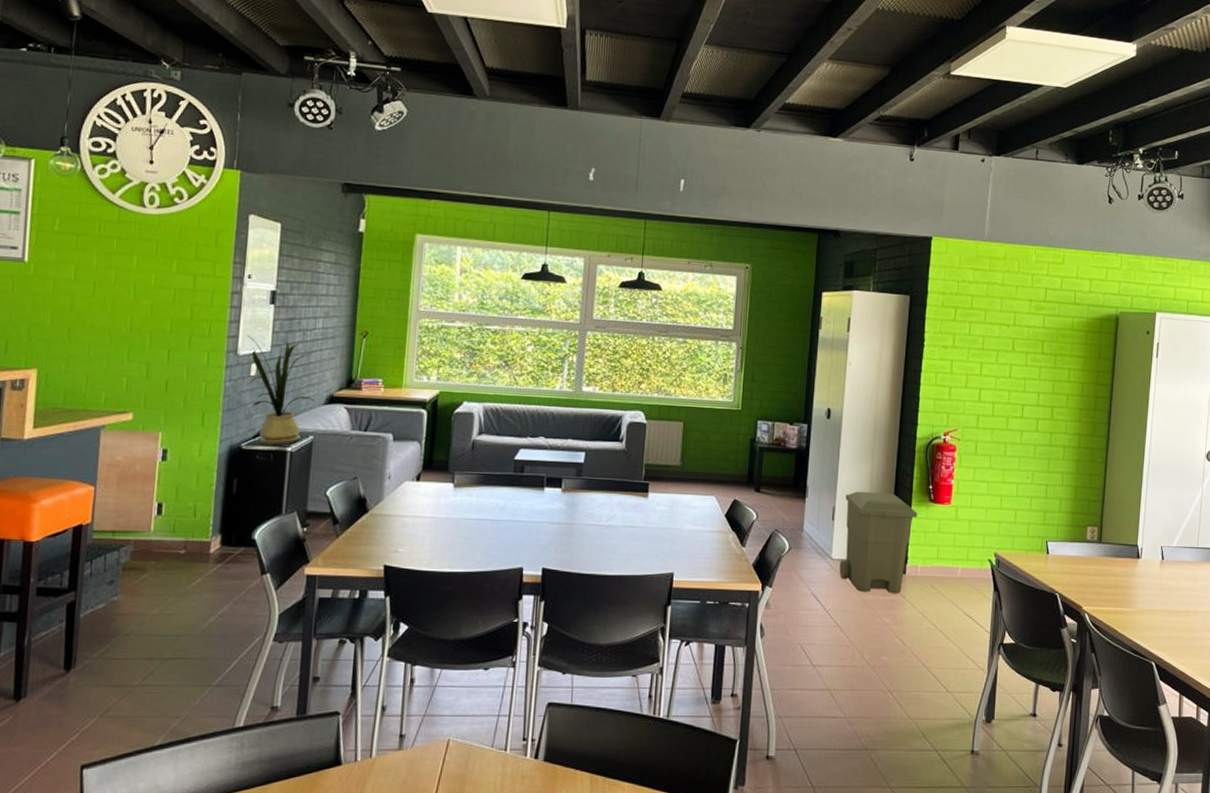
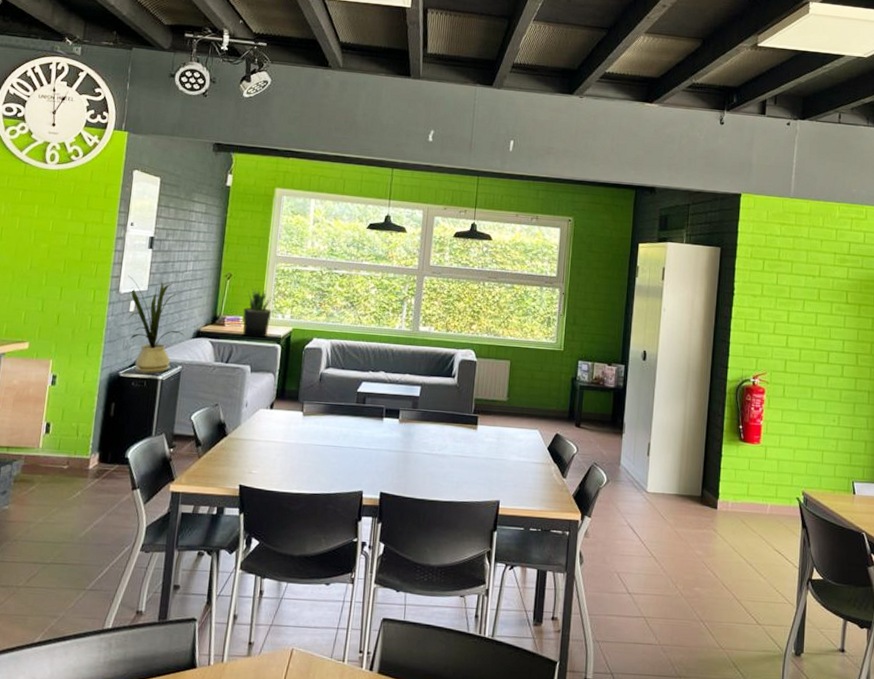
planter: none [382,345,416,403] -> present [243,286,272,339]
recycling bin: present [839,491,917,594] -> none [654,429,728,528]

